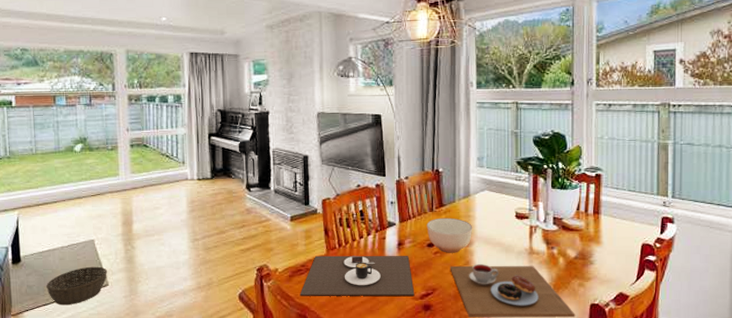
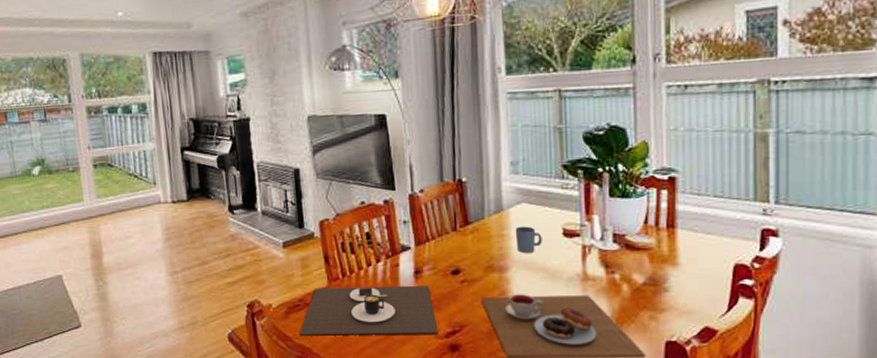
basket: present [46,266,107,305] -> none [14,305,79,350]
bowl: present [426,217,473,253] -> none [449,238,509,282]
mug: none [479,209,499,232] -> present [515,226,542,254]

